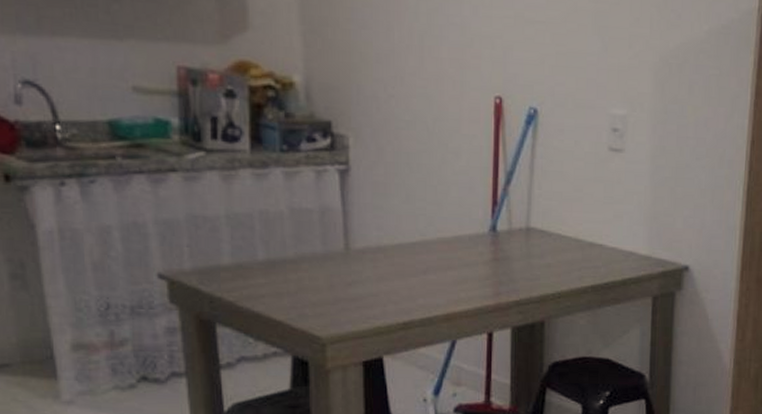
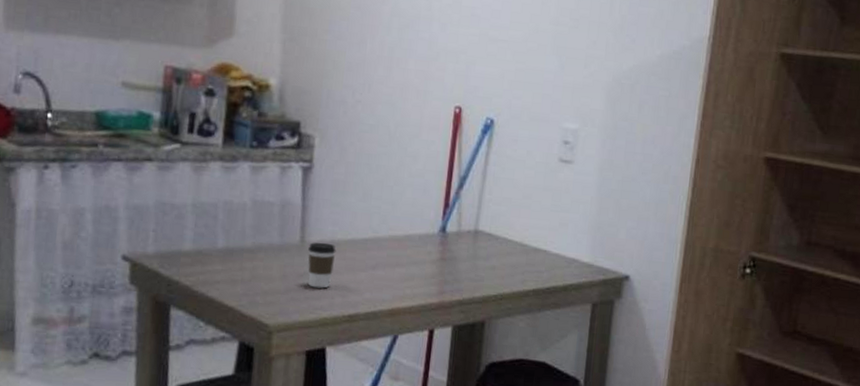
coffee cup: none [354,248,384,297] -> present [308,242,336,289]

